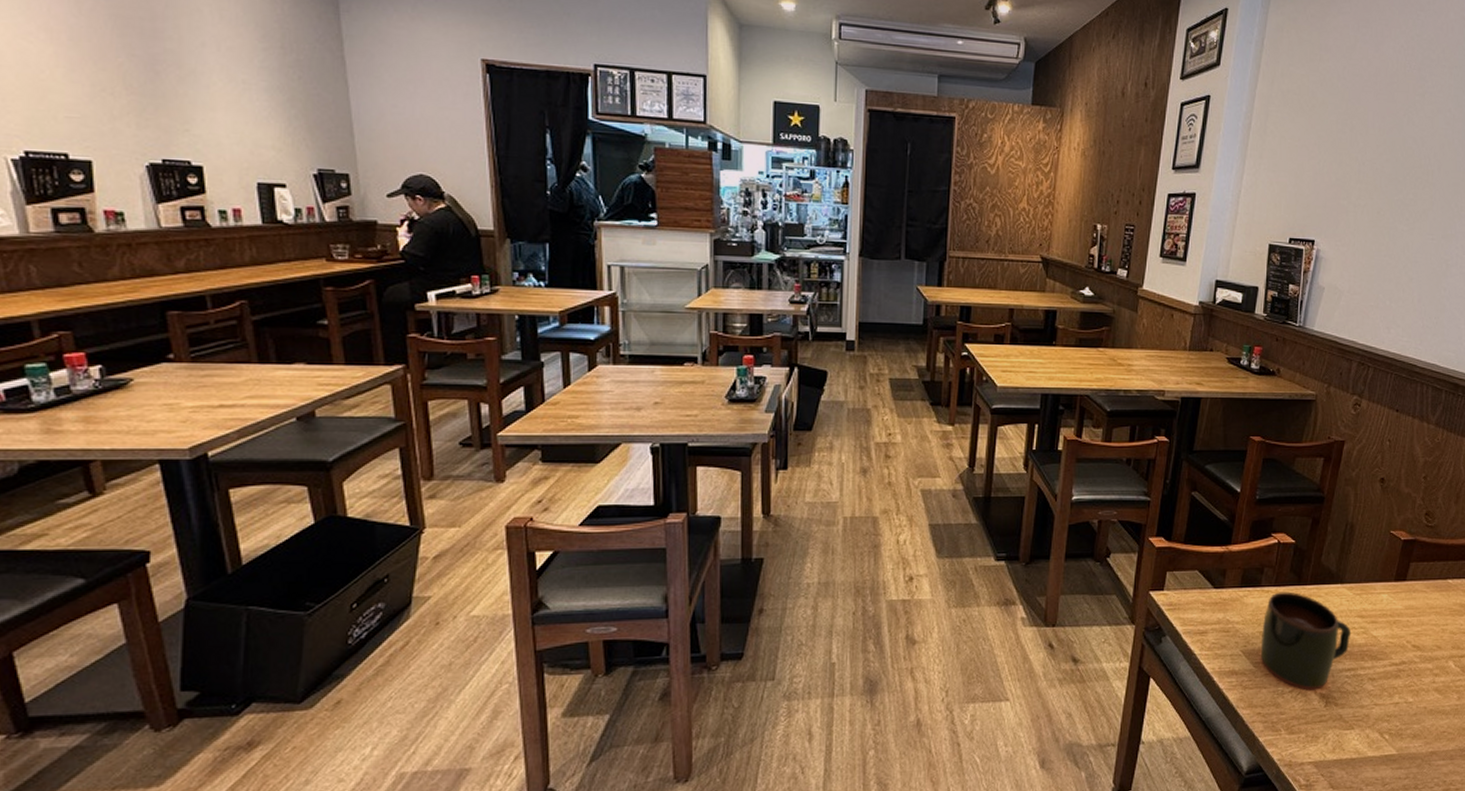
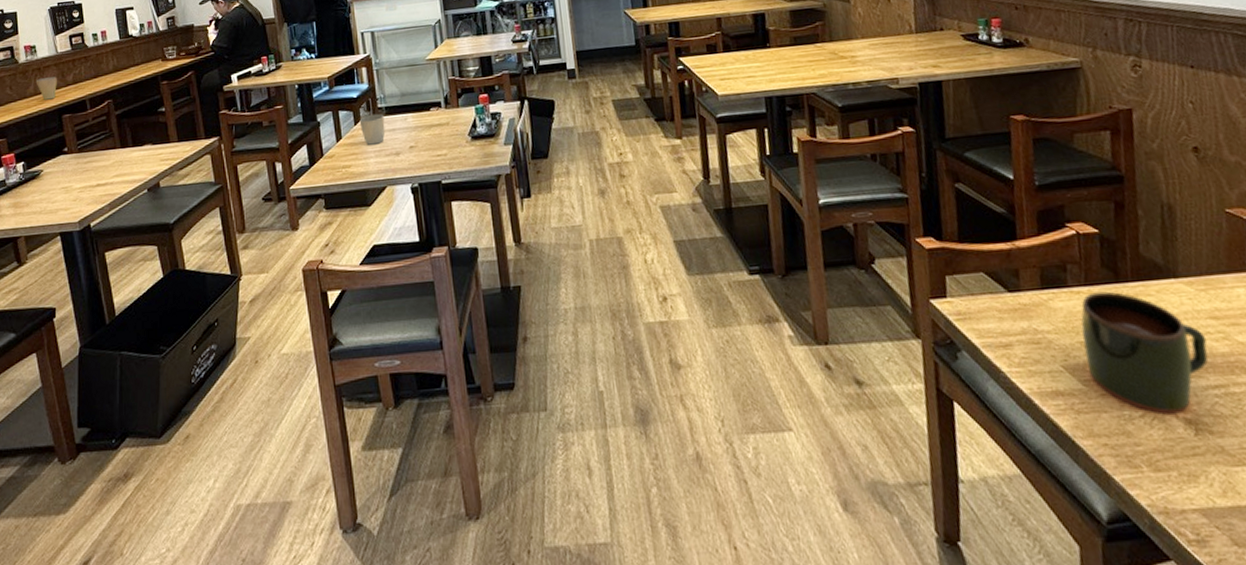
cup: none [123,258,159,288] -> present [36,77,57,100]
cup: none [595,361,627,396] -> present [359,113,385,145]

